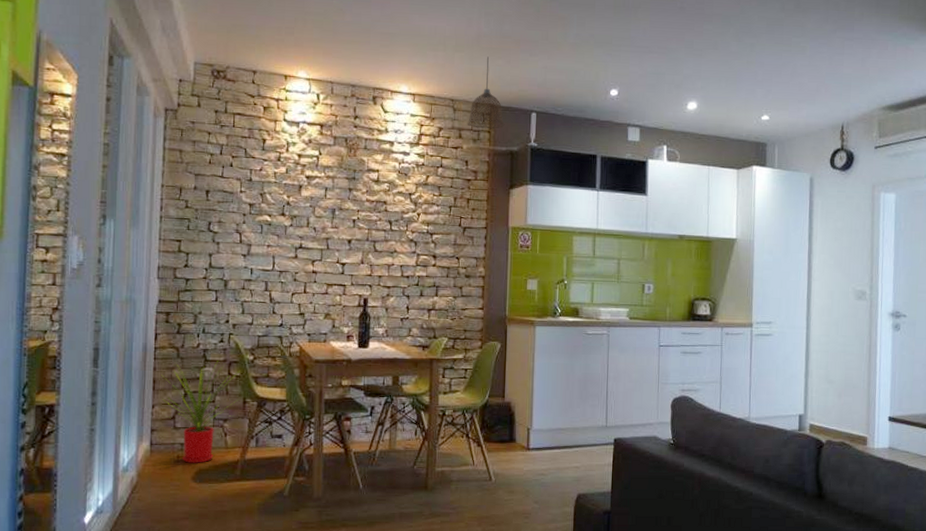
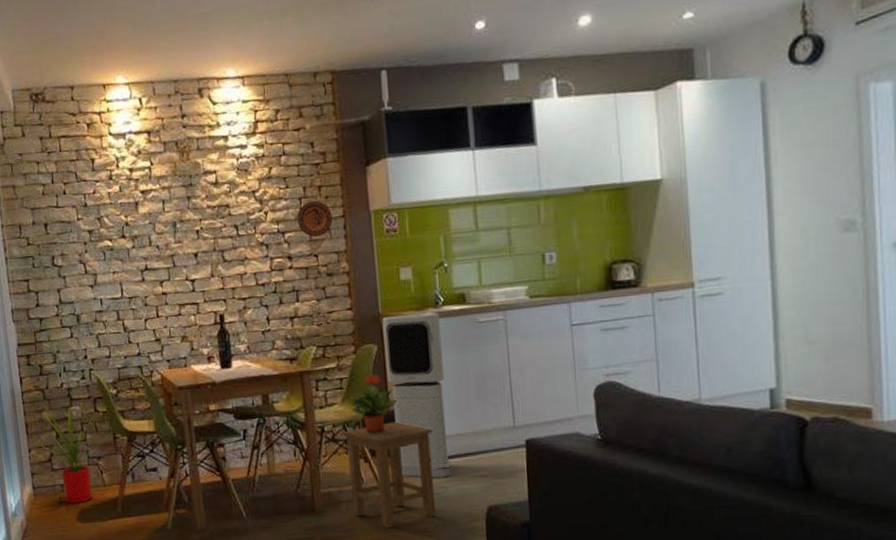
decorative plate: none [445,210,476,243] -> present [296,200,333,238]
stool: none [461,412,540,509] -> present [342,422,437,529]
pendant lamp: present [467,56,505,129] -> none [306,14,351,103]
potted plant: none [471,368,512,421] -> present [349,374,397,434]
air purifier: none [507,318,556,466] -> present [382,311,451,478]

